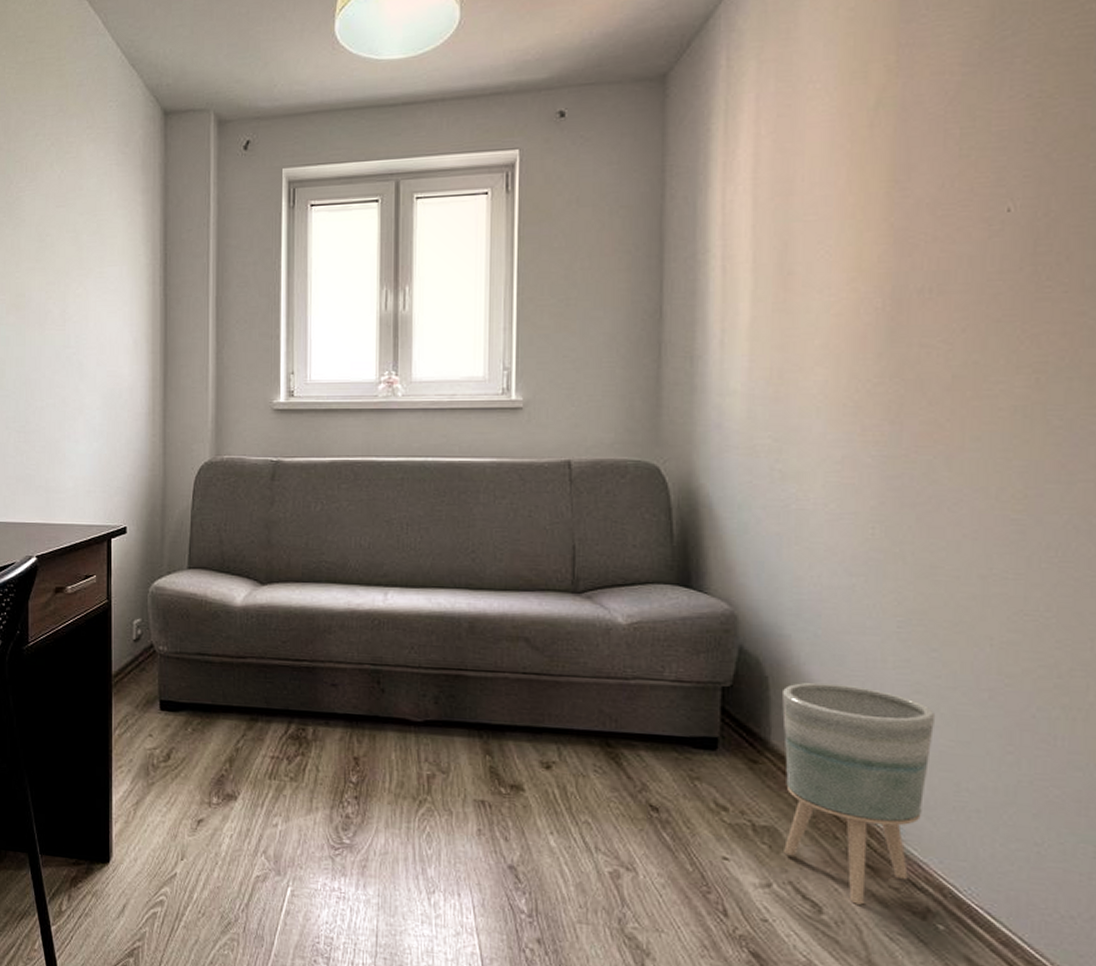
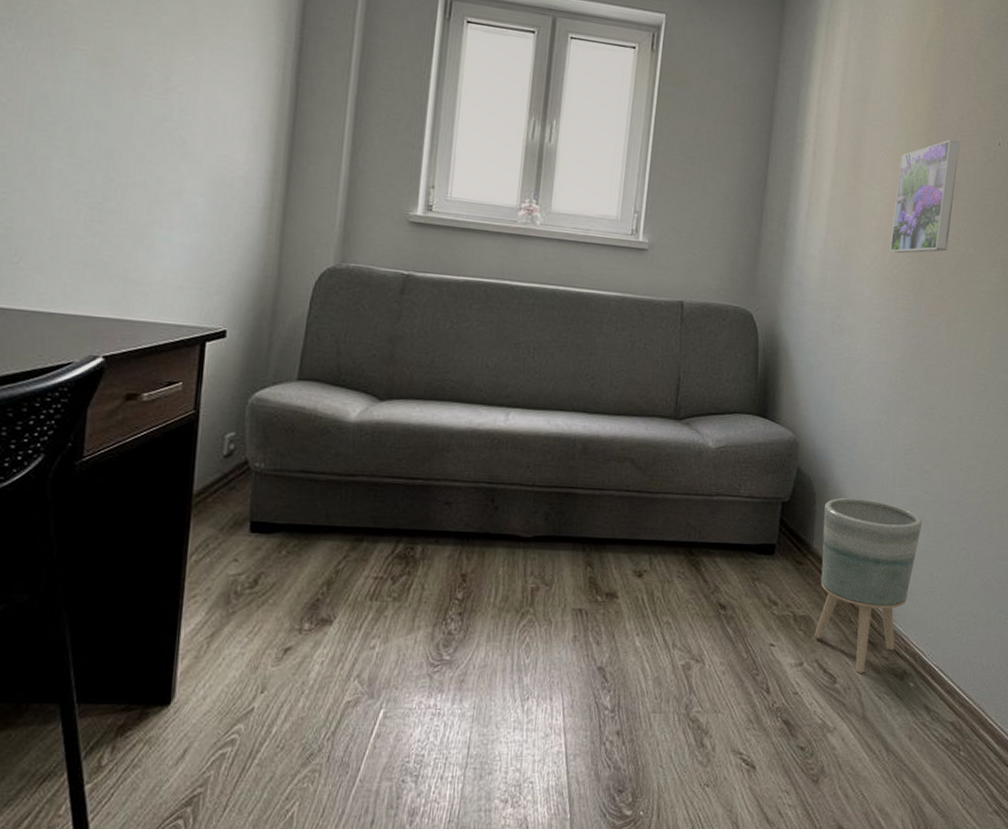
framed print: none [846,217,943,374] -> present [890,139,961,254]

